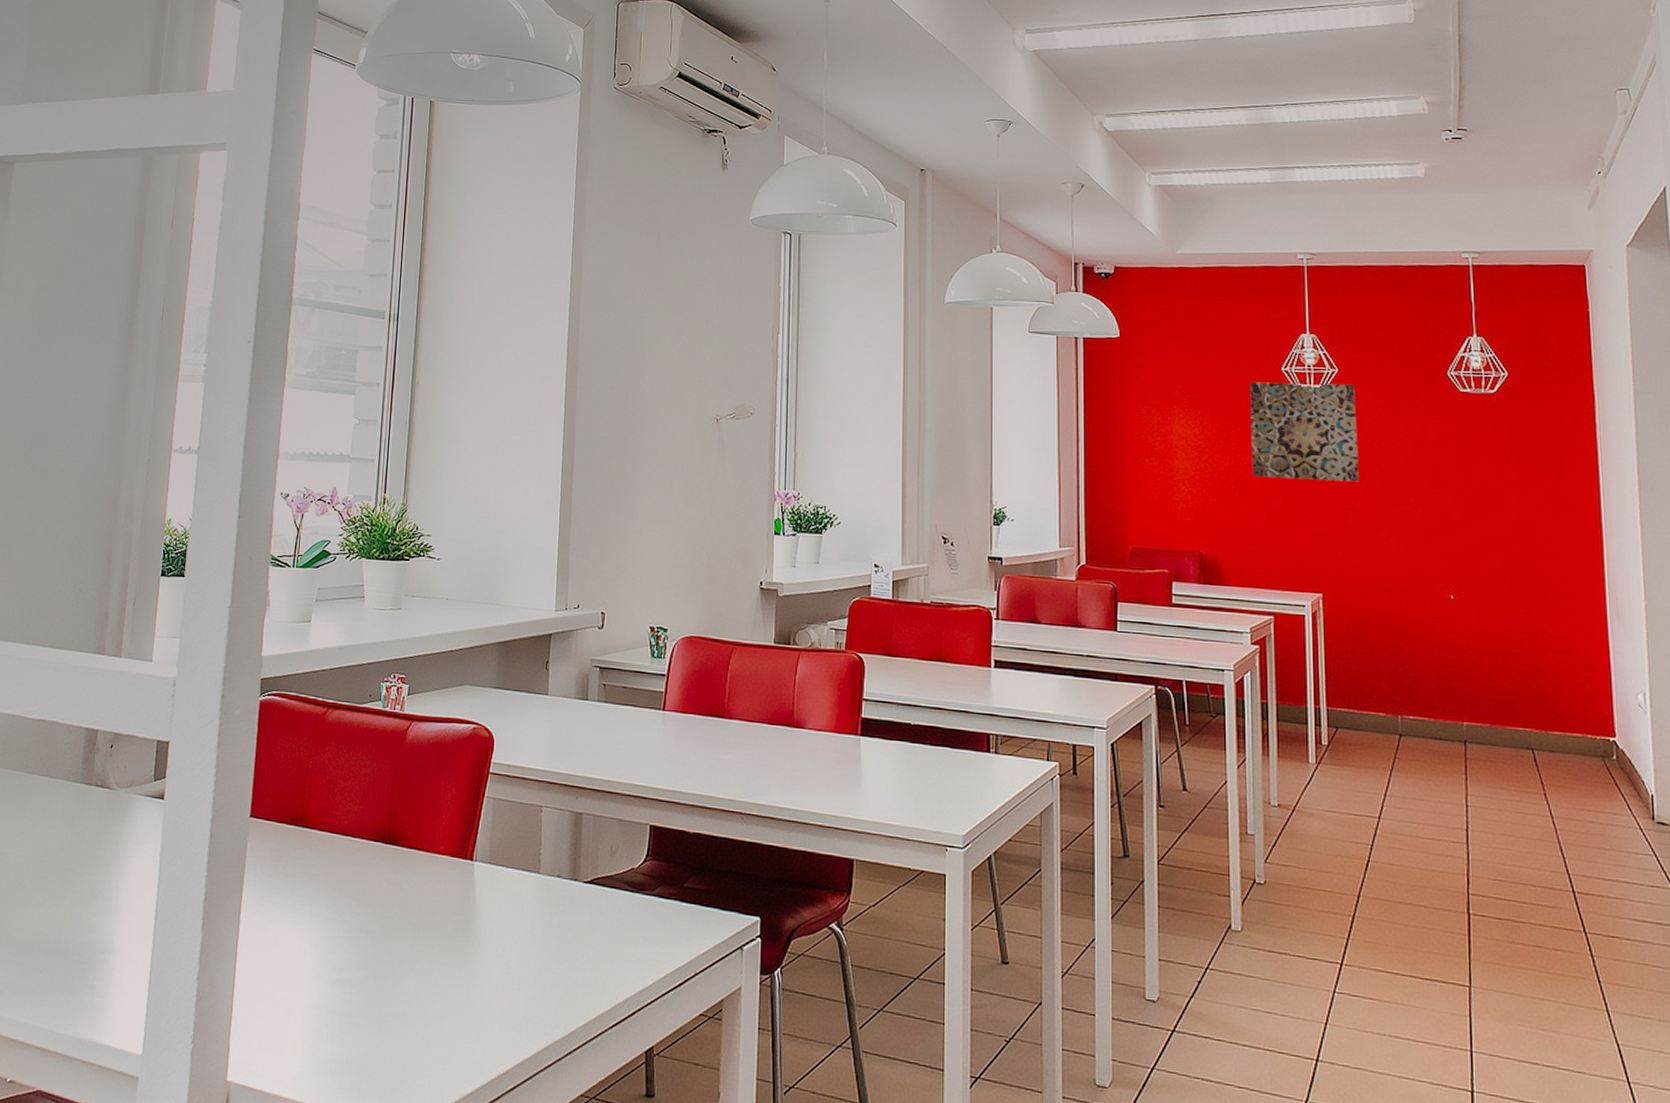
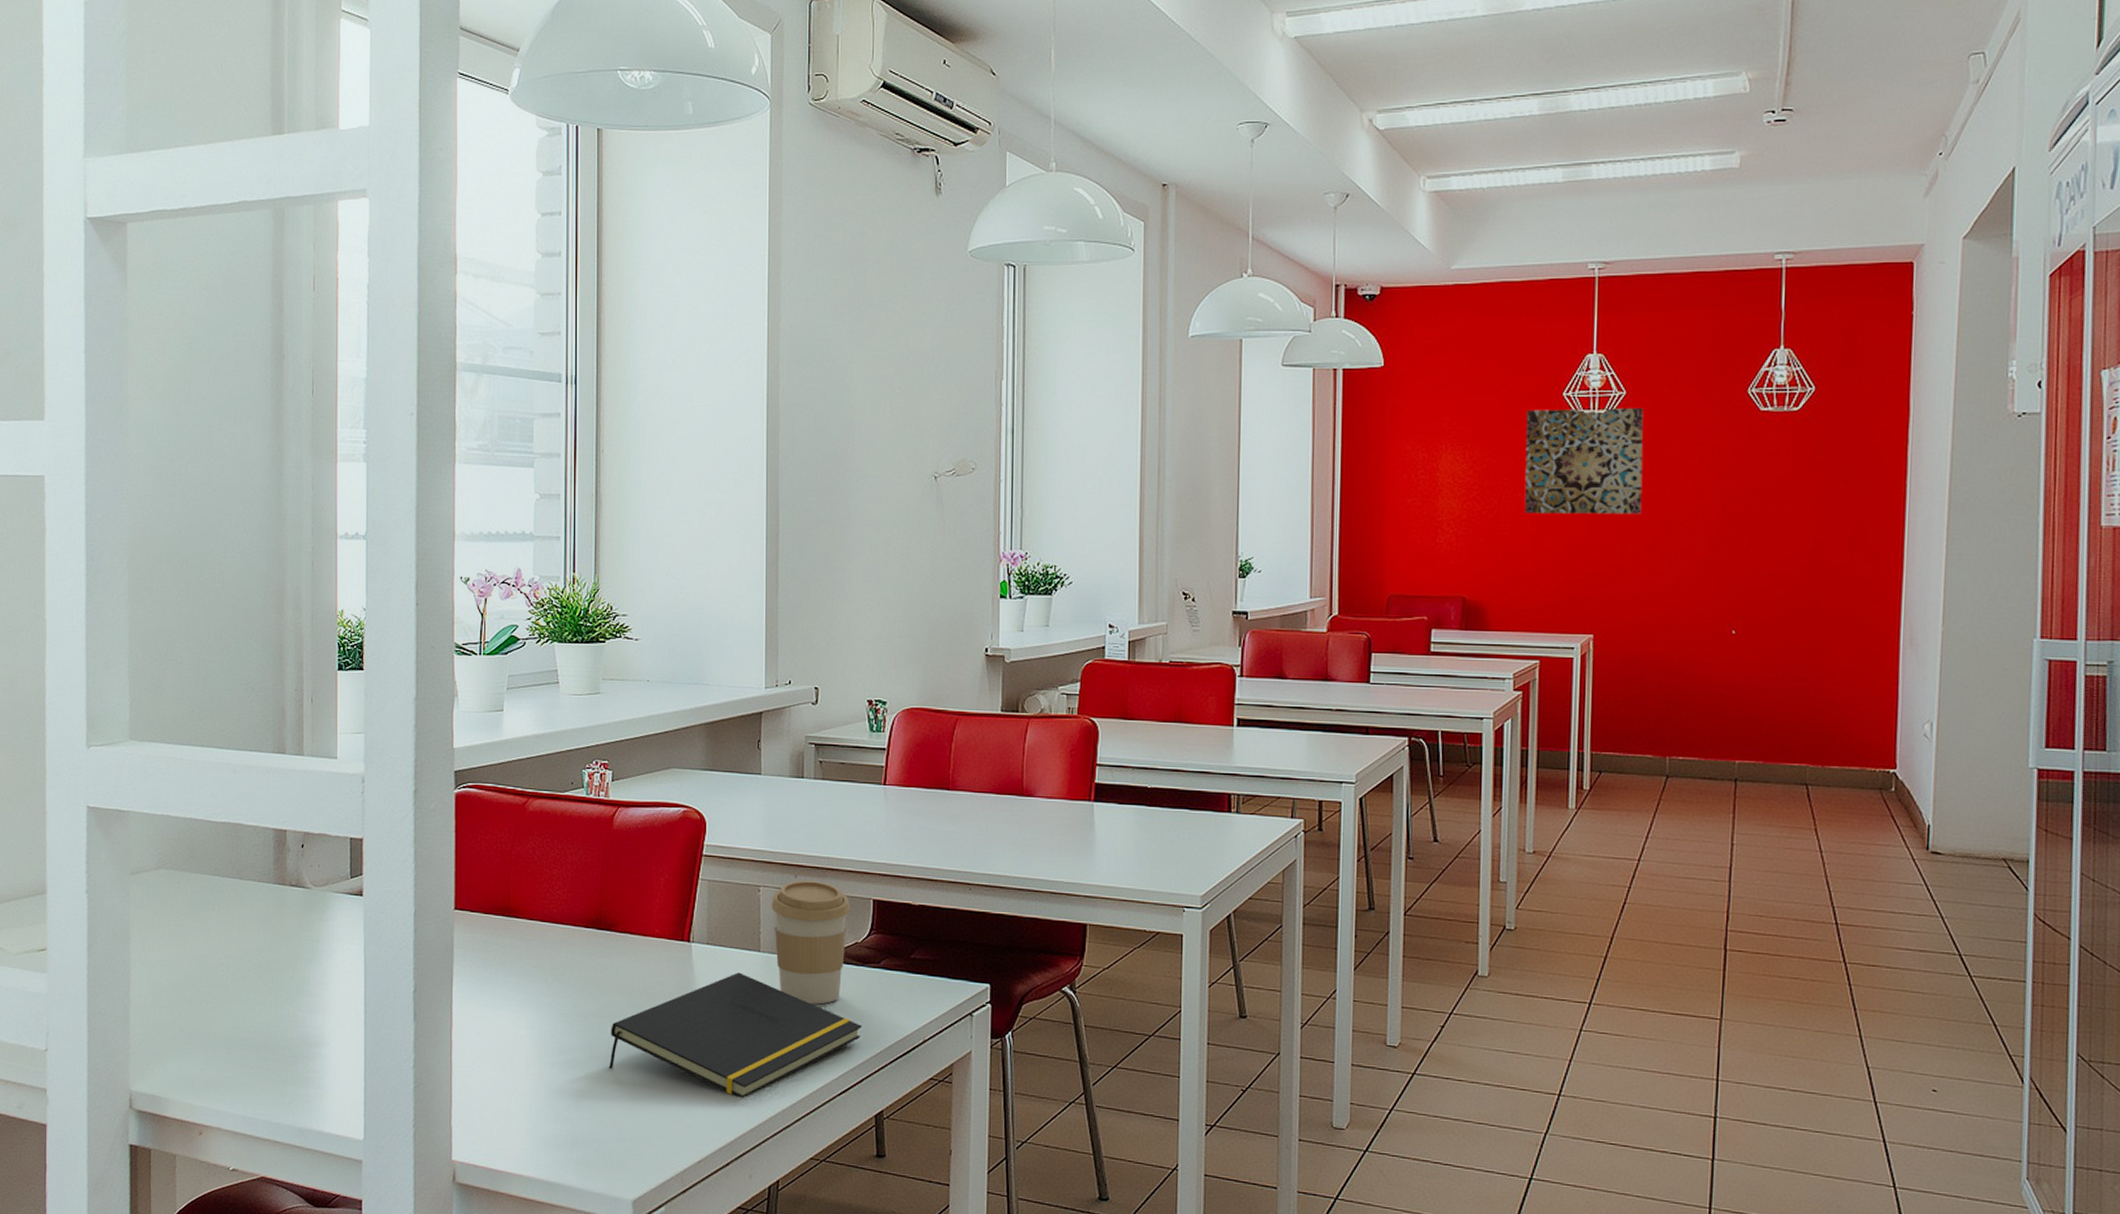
notepad: none [386,894,635,1027] -> present [608,972,862,1098]
coffee cup: none [552,802,628,931] -> present [771,880,851,1004]

